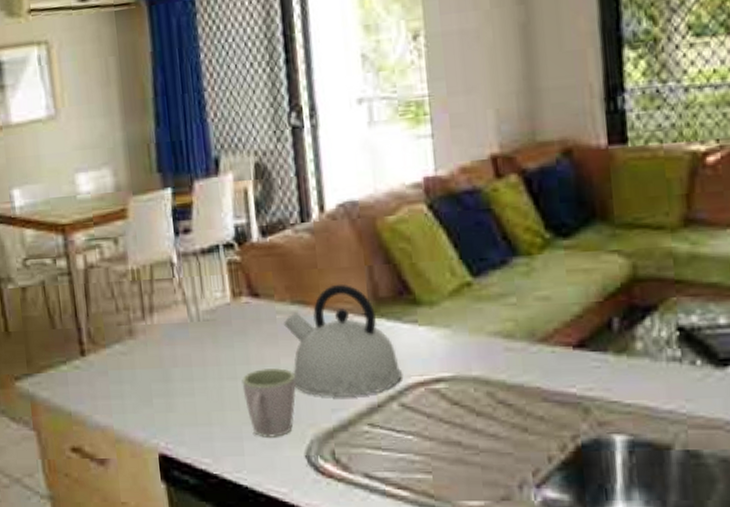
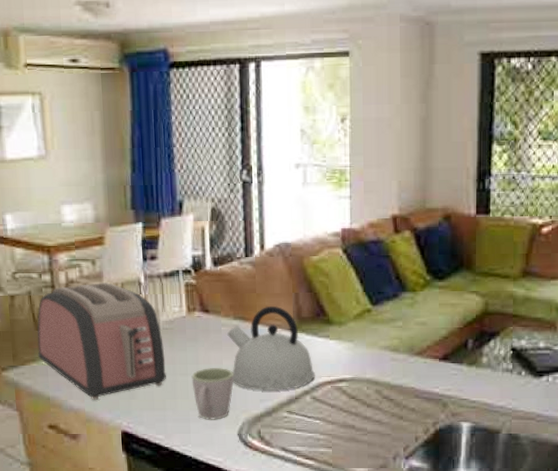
toaster: none [53,264,211,414] -> present [37,281,167,400]

